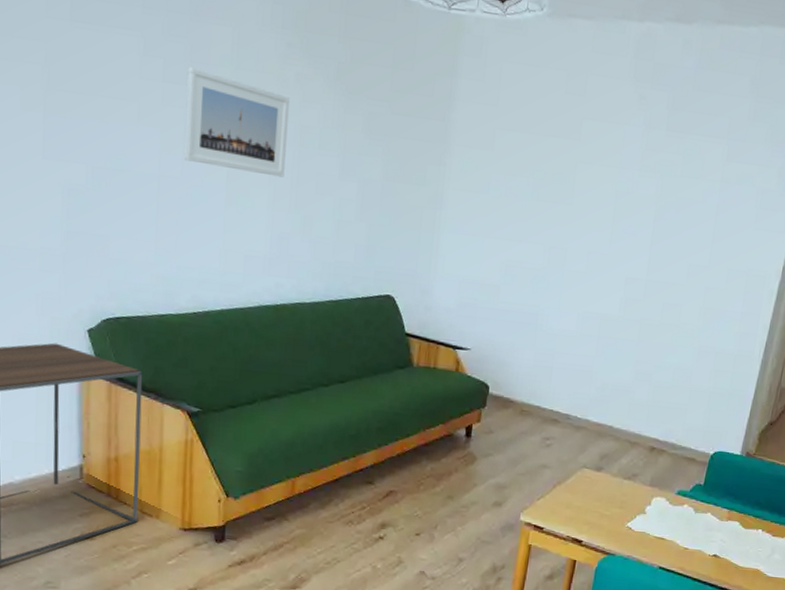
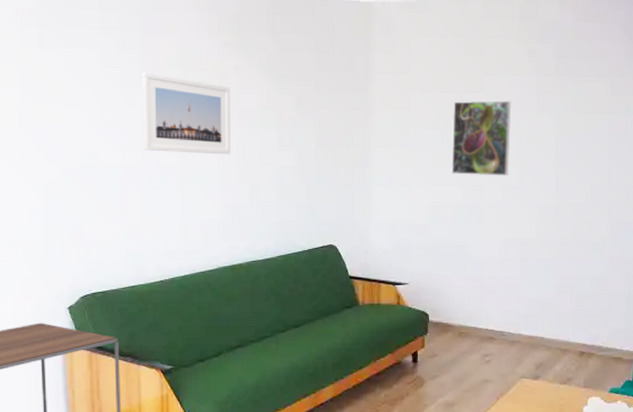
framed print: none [533,146,611,241] -> present [451,100,512,176]

